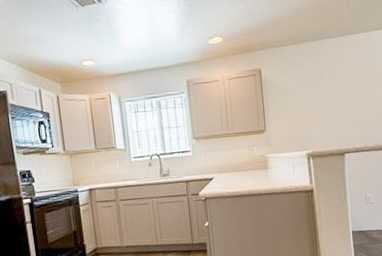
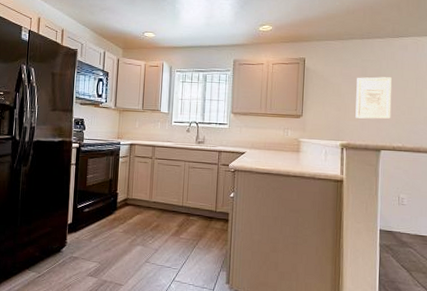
wall art: none [314,78,351,125] -> present [355,77,392,119]

